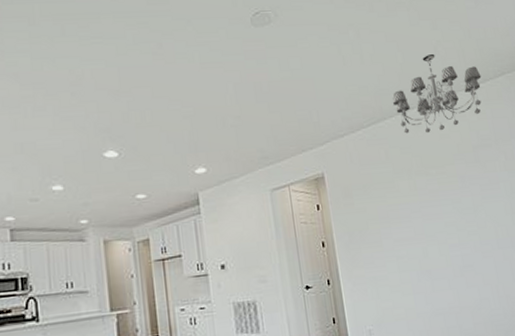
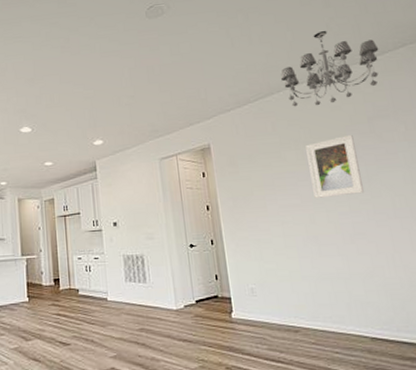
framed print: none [418,163,471,231] -> present [306,134,364,198]

